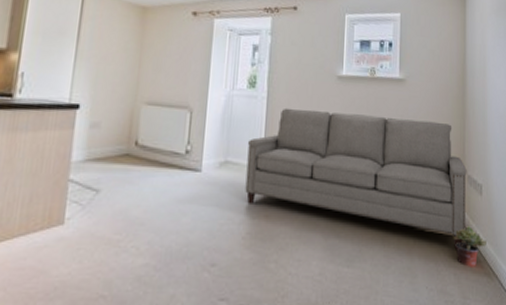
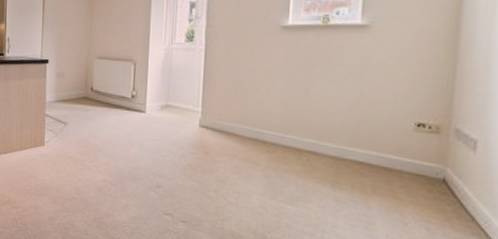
sofa: present [245,108,467,250] -> none [185,58,455,206]
potted plant: present [453,226,486,267] -> none [427,182,478,225]

